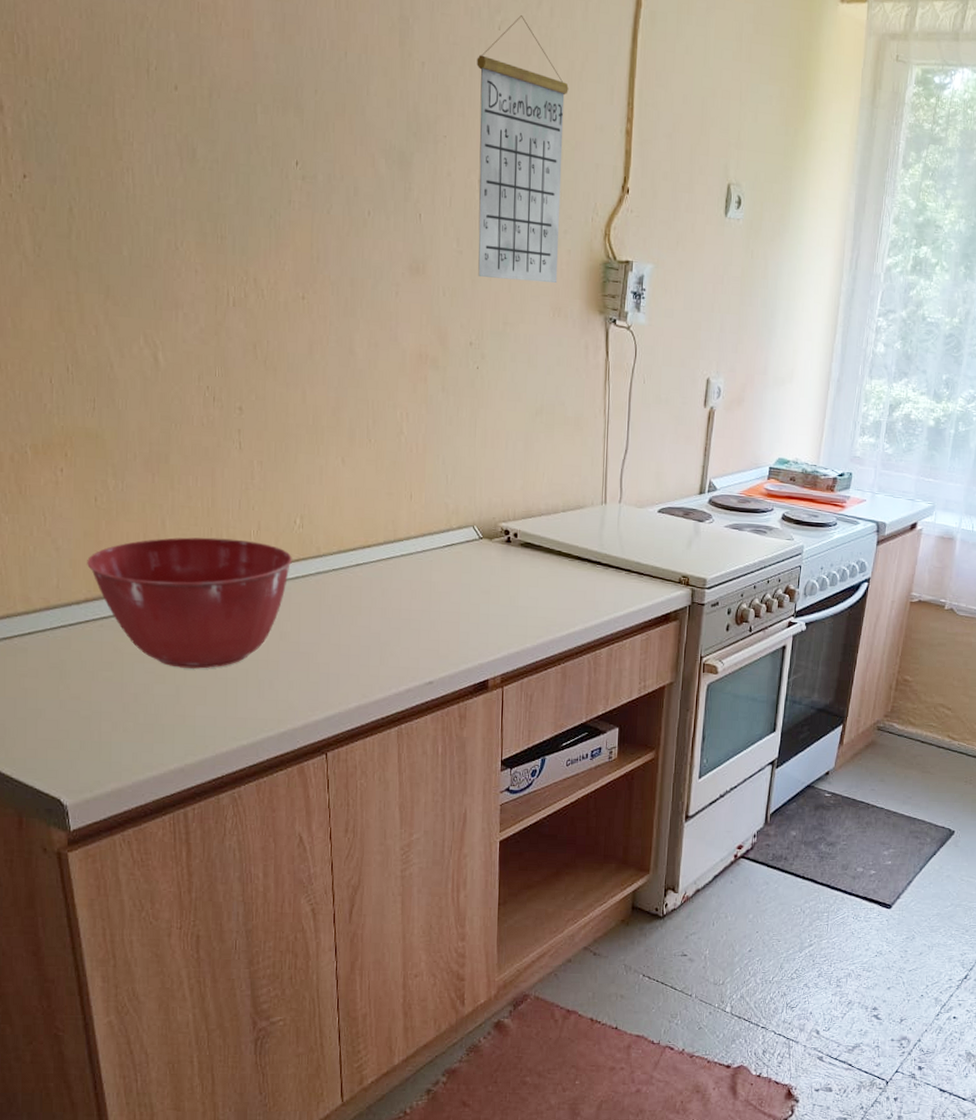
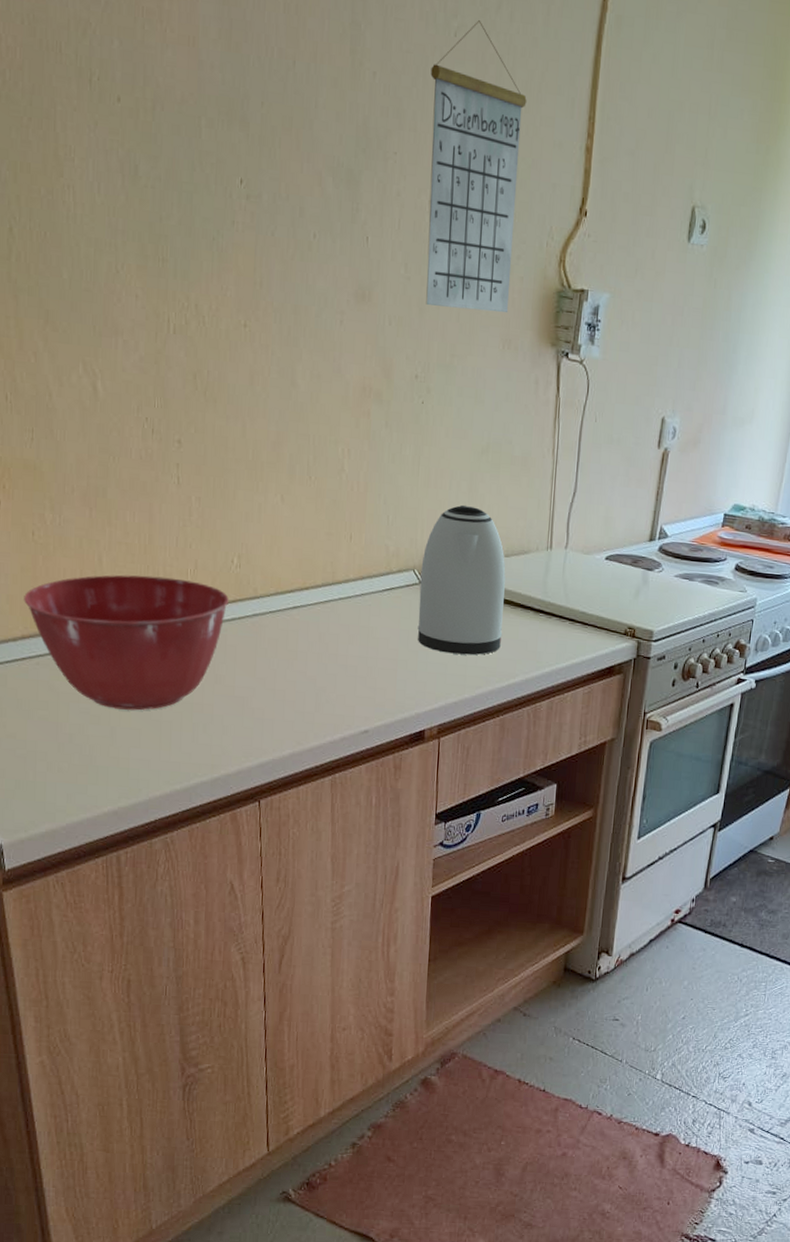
kettle: none [478,463,563,607] -> present [417,504,506,655]

